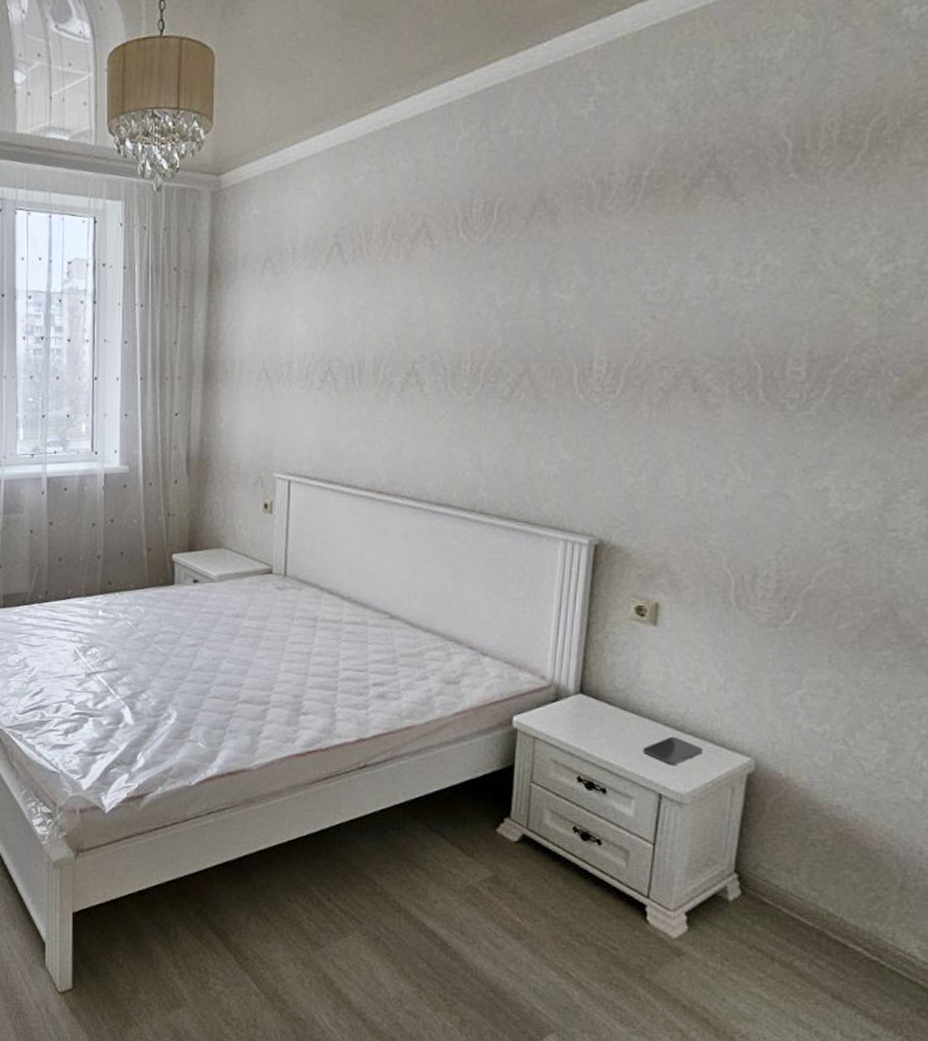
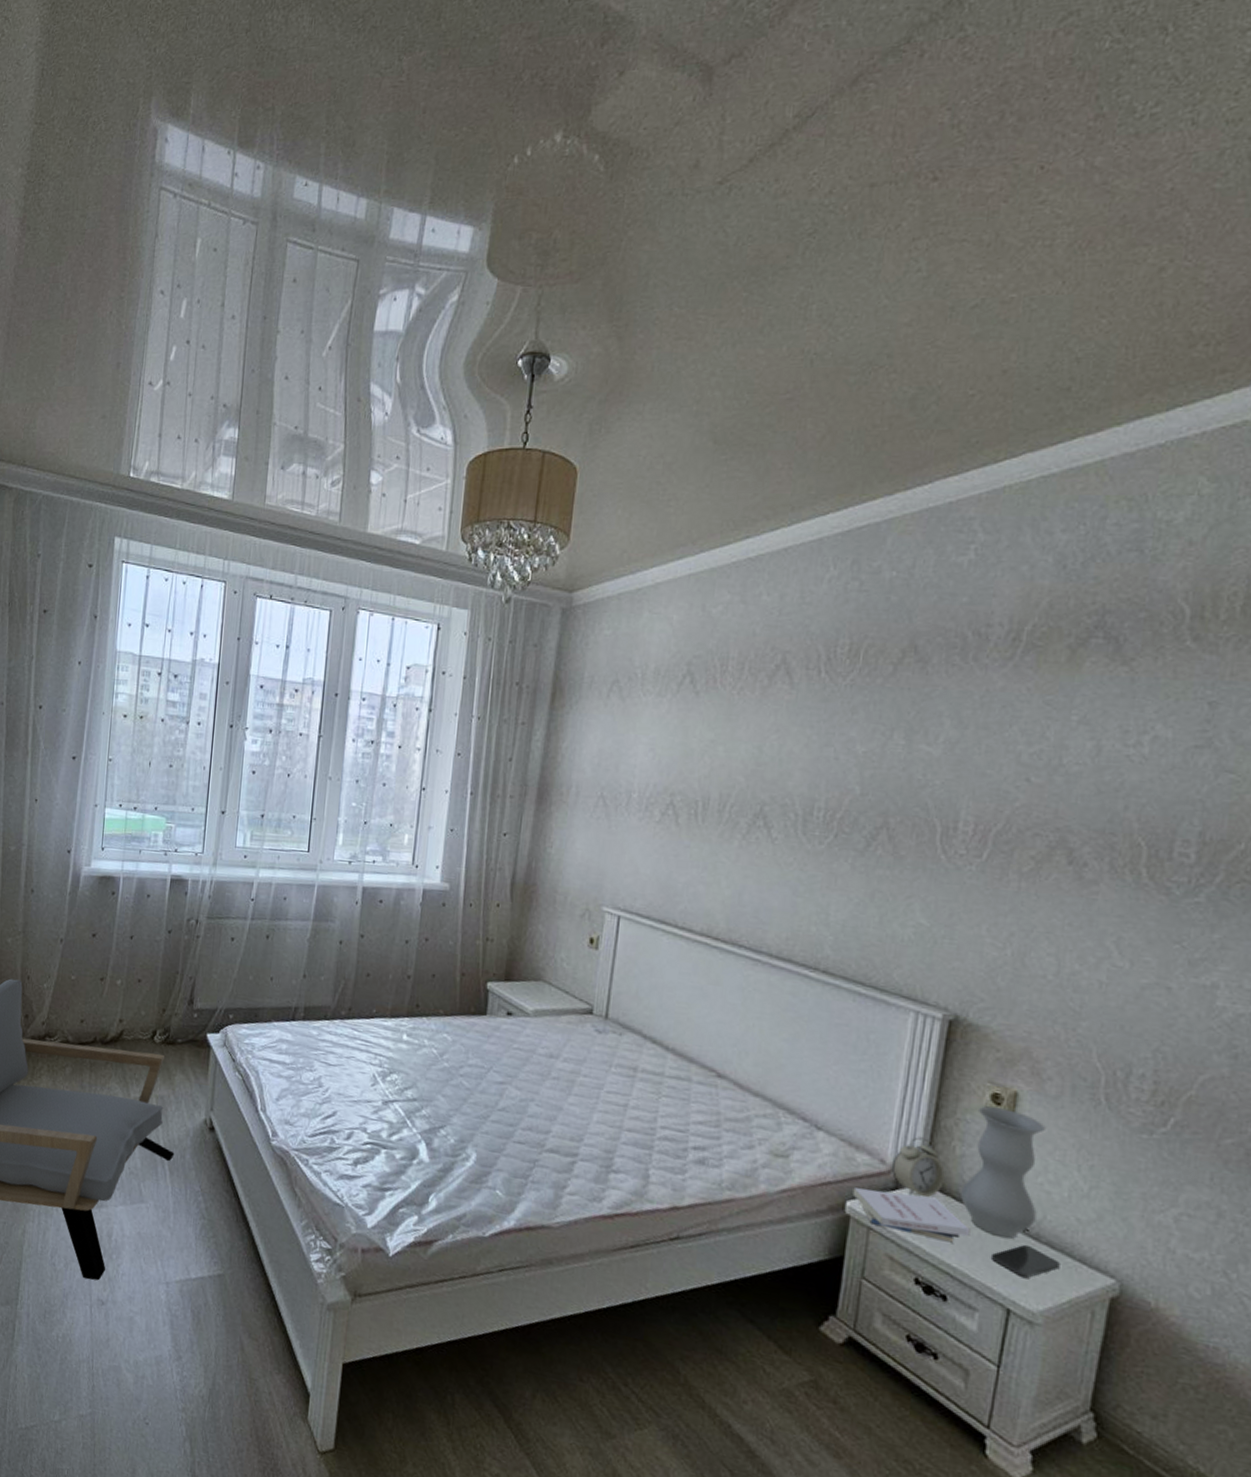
books: none [518,703,624,742] -> present [853,1187,971,1243]
alarm clock: none [552,652,599,705] -> present [892,1137,945,1197]
vase: none [614,618,685,734] -> present [961,1106,1046,1240]

